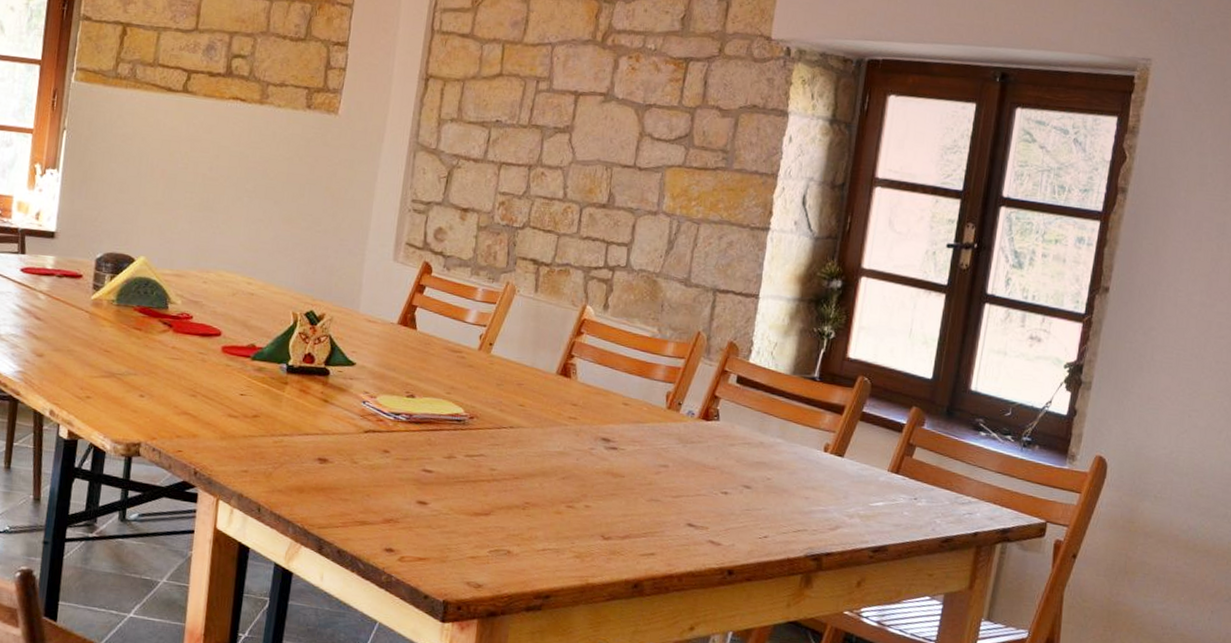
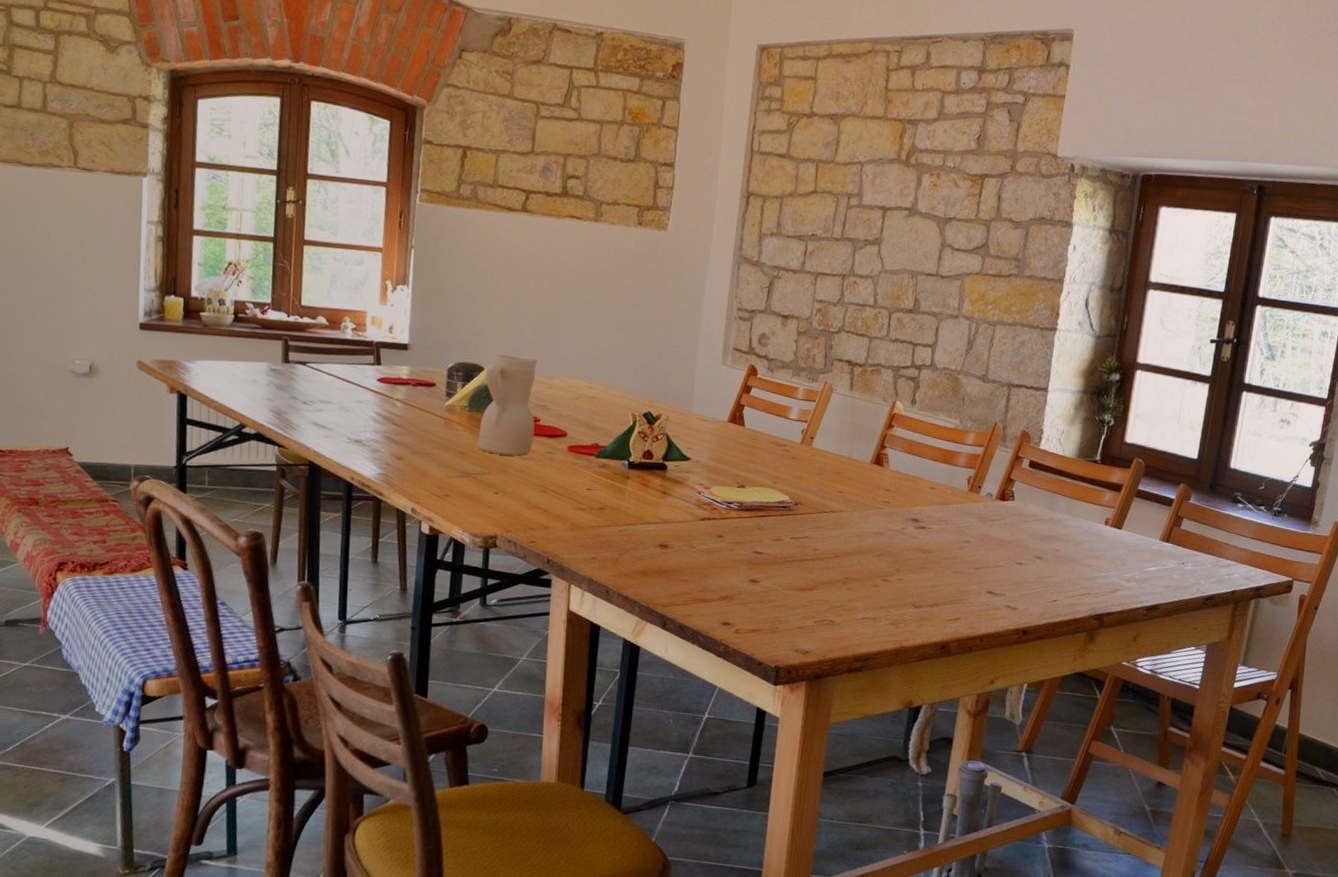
ceramic pitcher: none [123,244,192,356] -> present [476,354,537,456]

